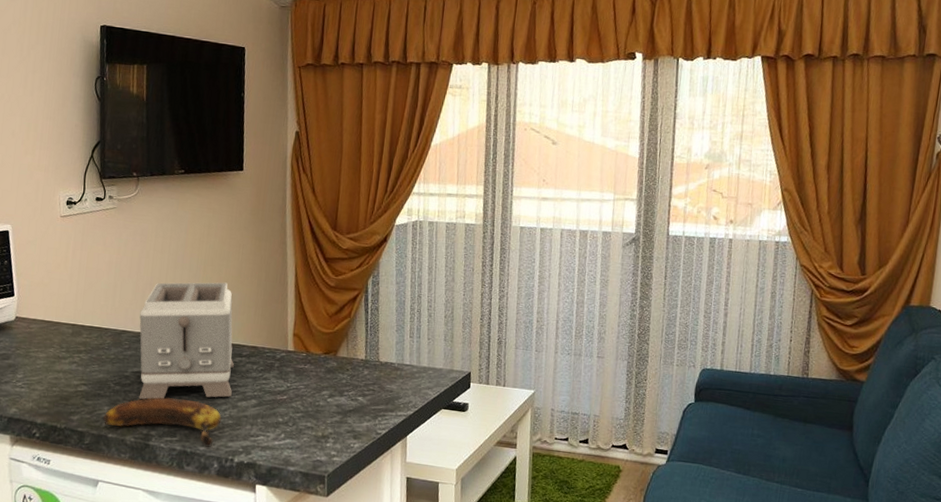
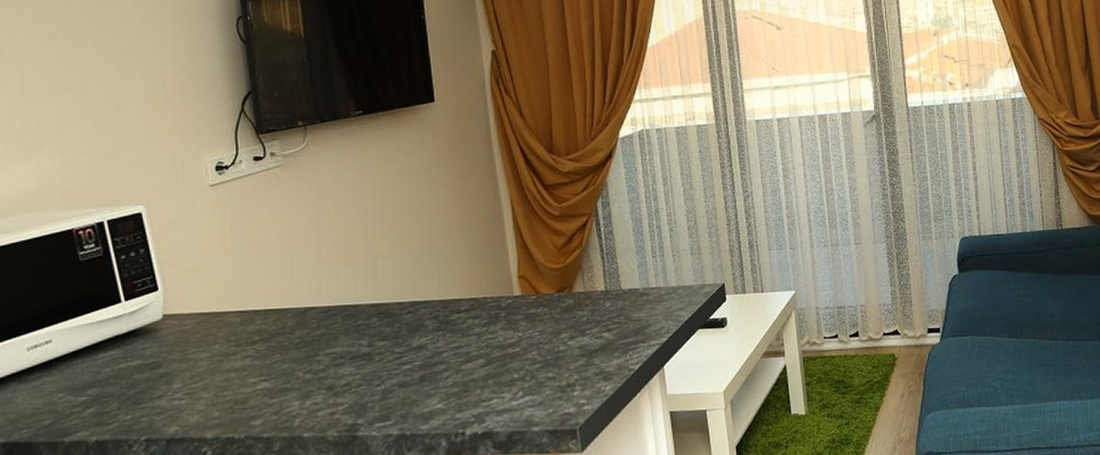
banana: present [102,397,222,448] -> none [293,373,444,426]
toaster: present [138,282,234,400] -> none [327,231,453,385]

